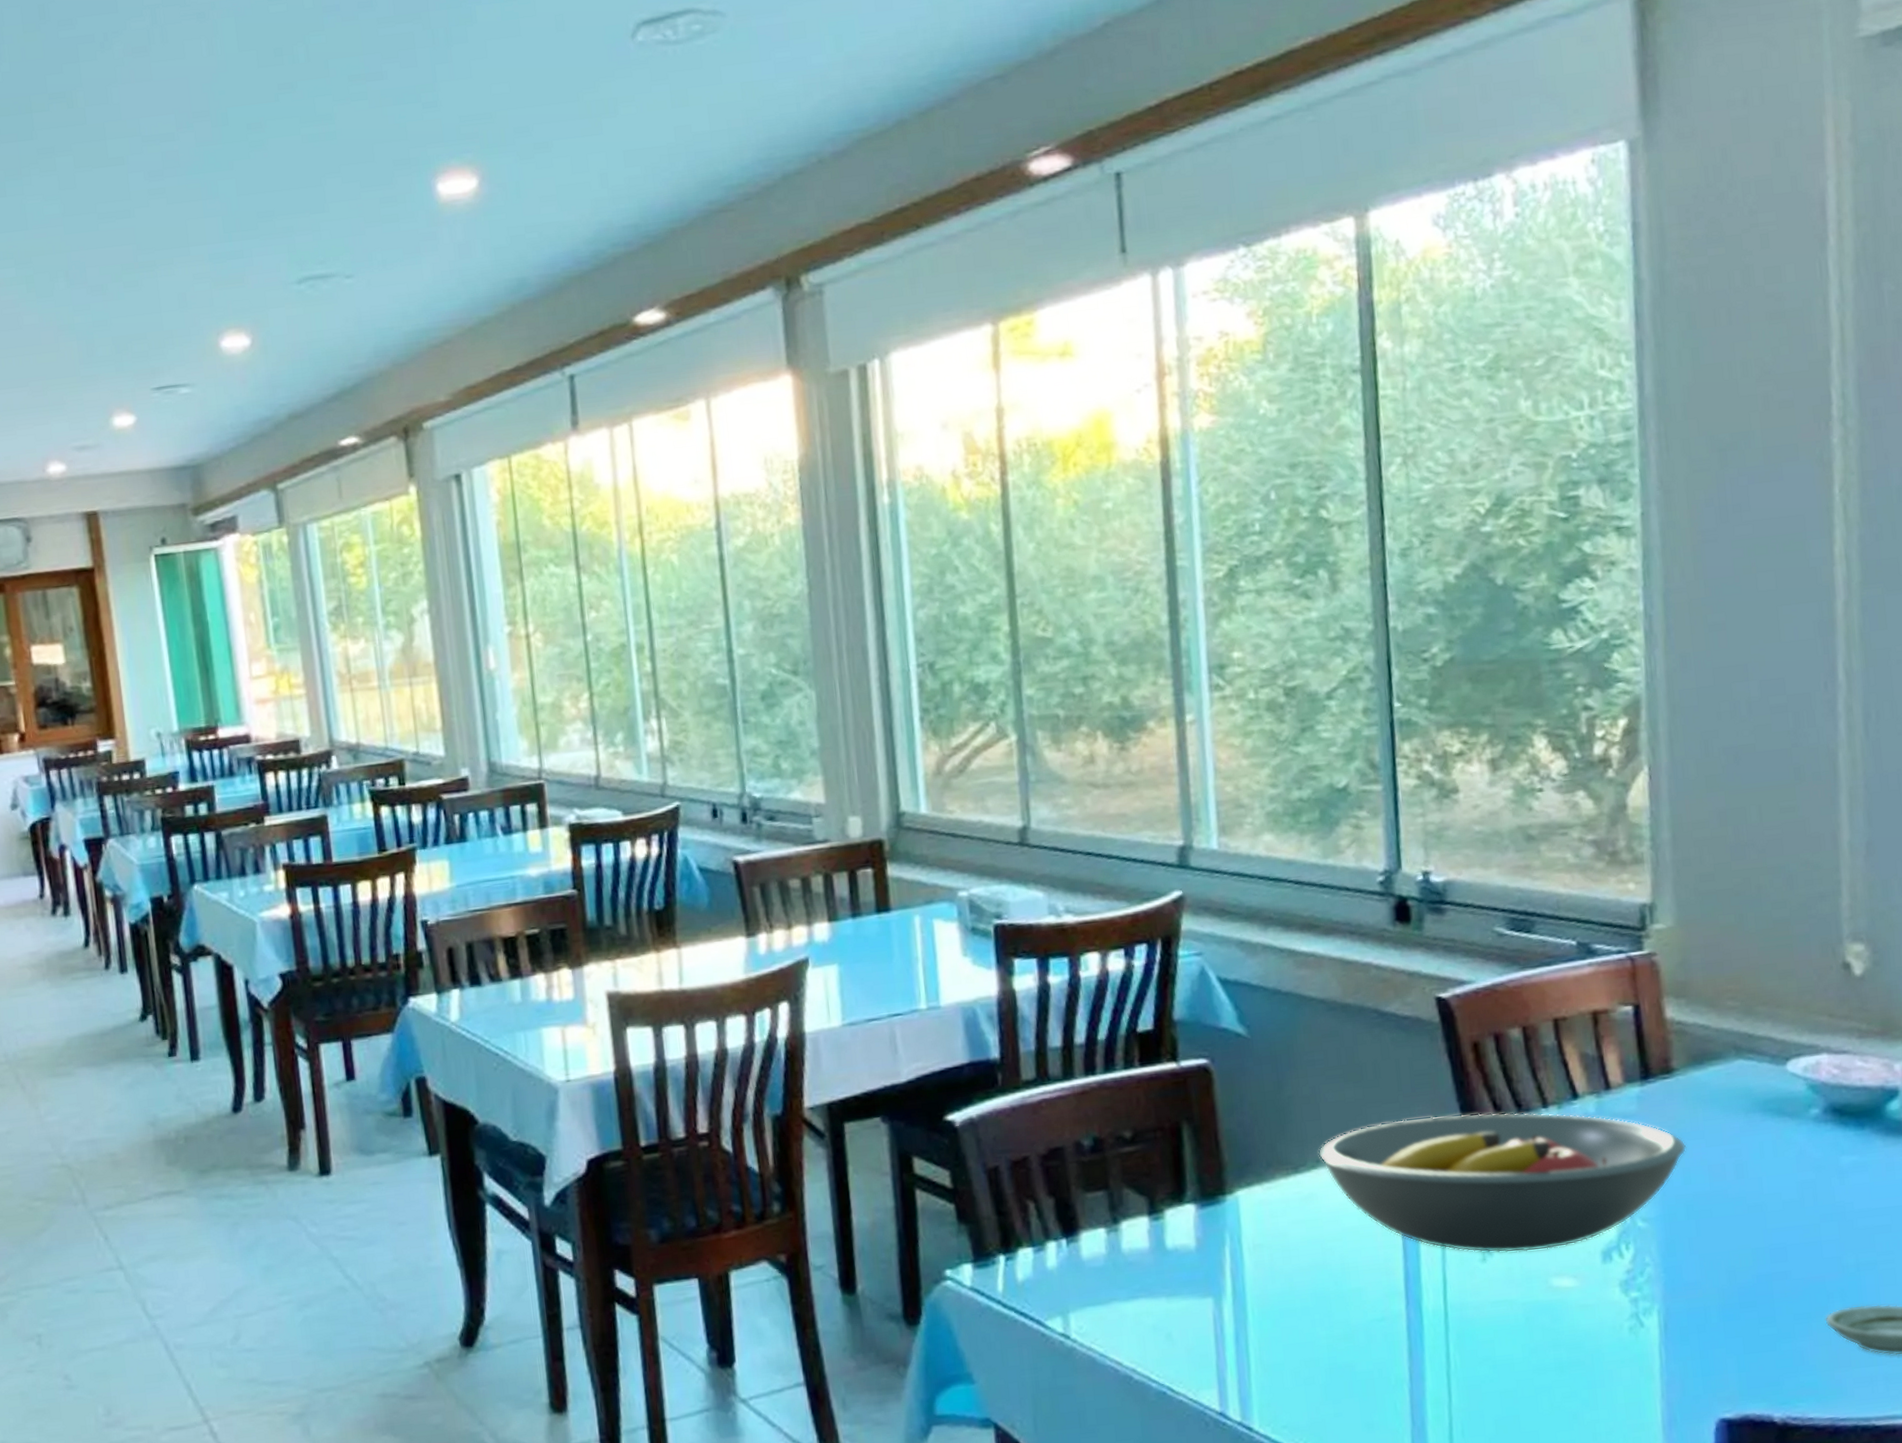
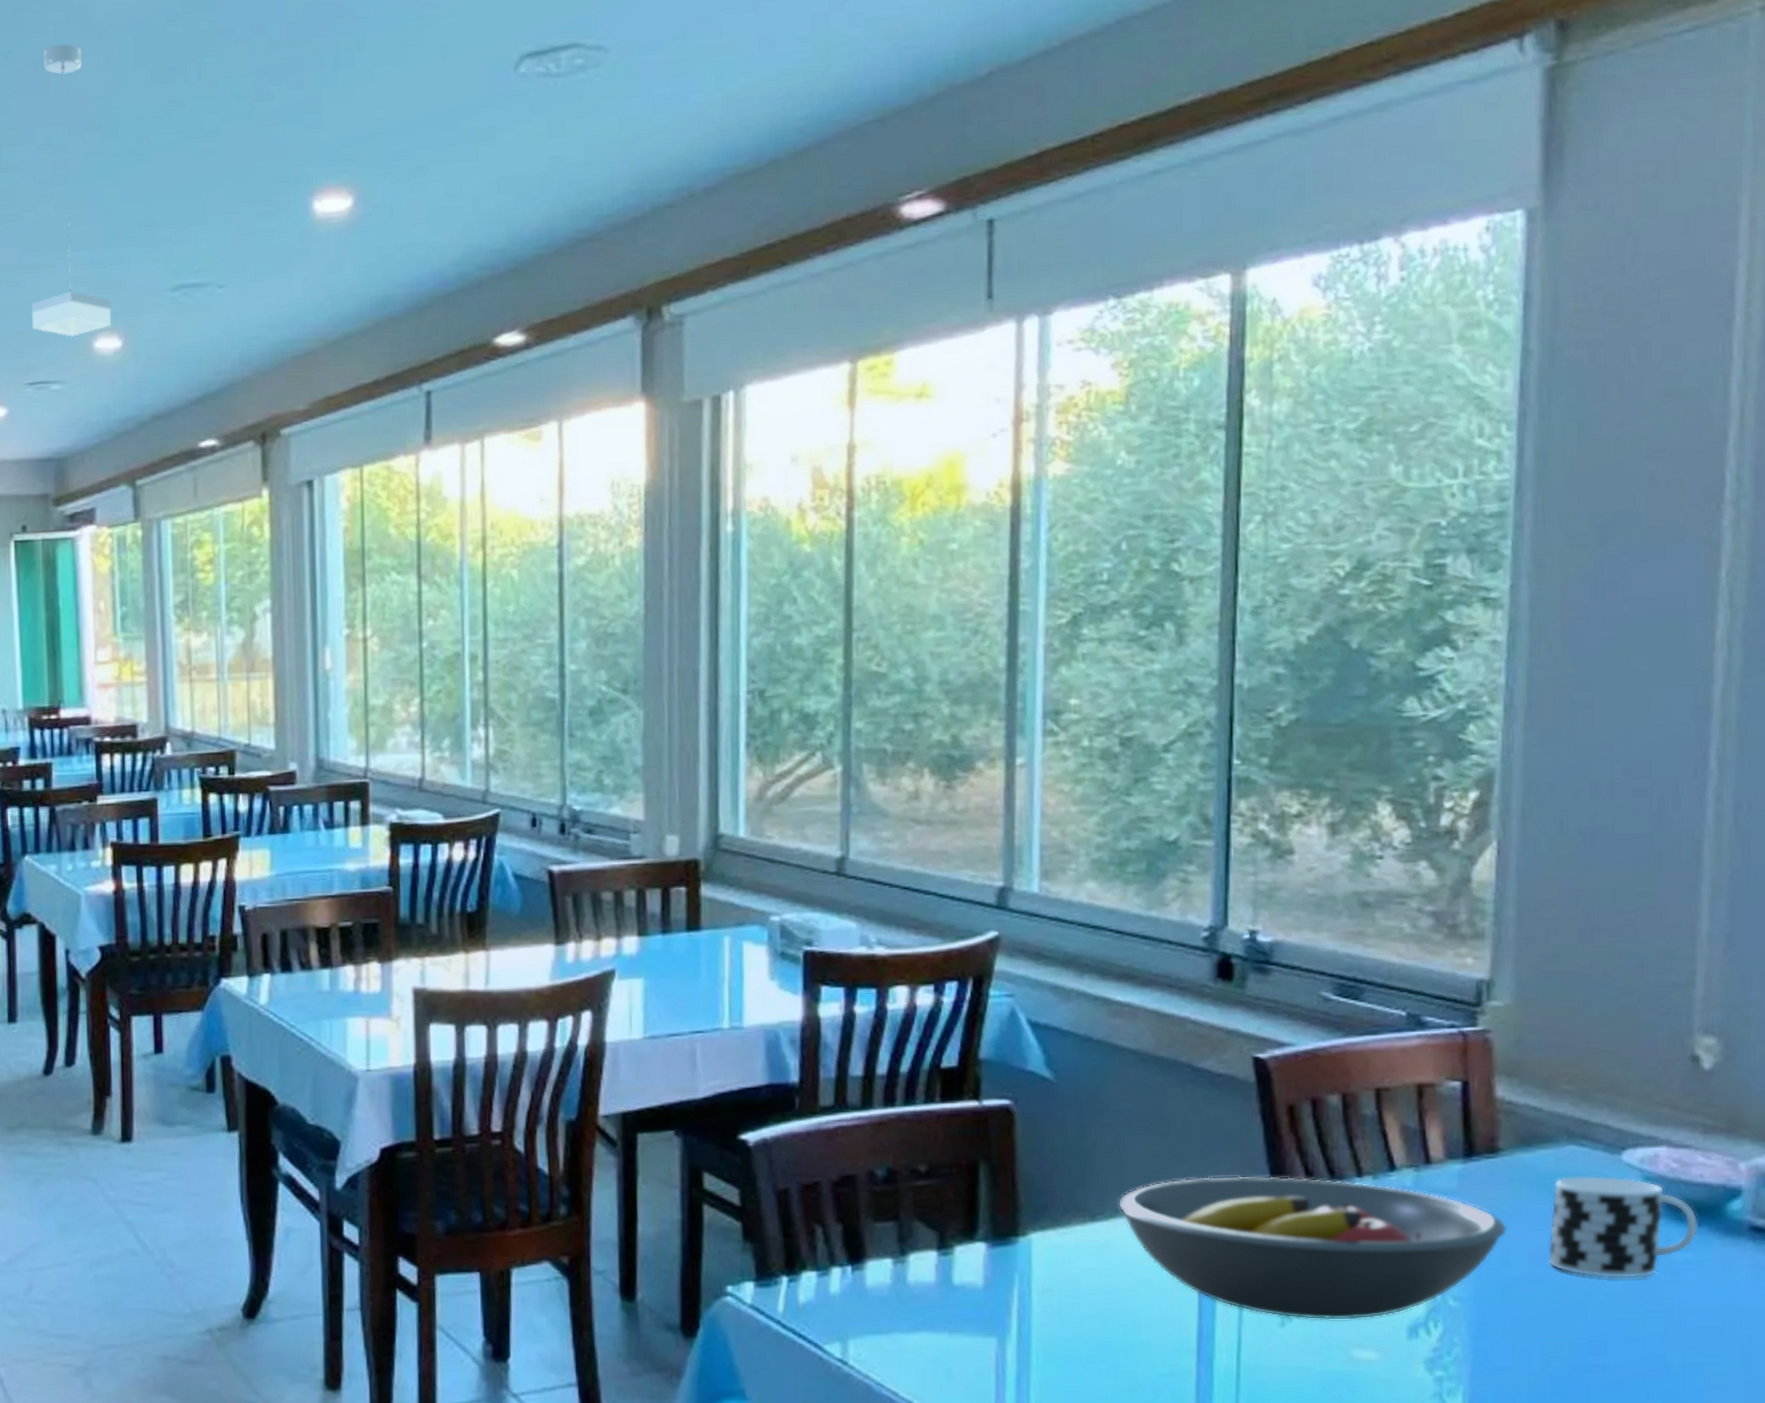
pendant lamp: none [142,28,237,337] -> present [32,44,111,337]
cup: none [1726,1087,1862,1187] -> present [1547,1175,1699,1279]

